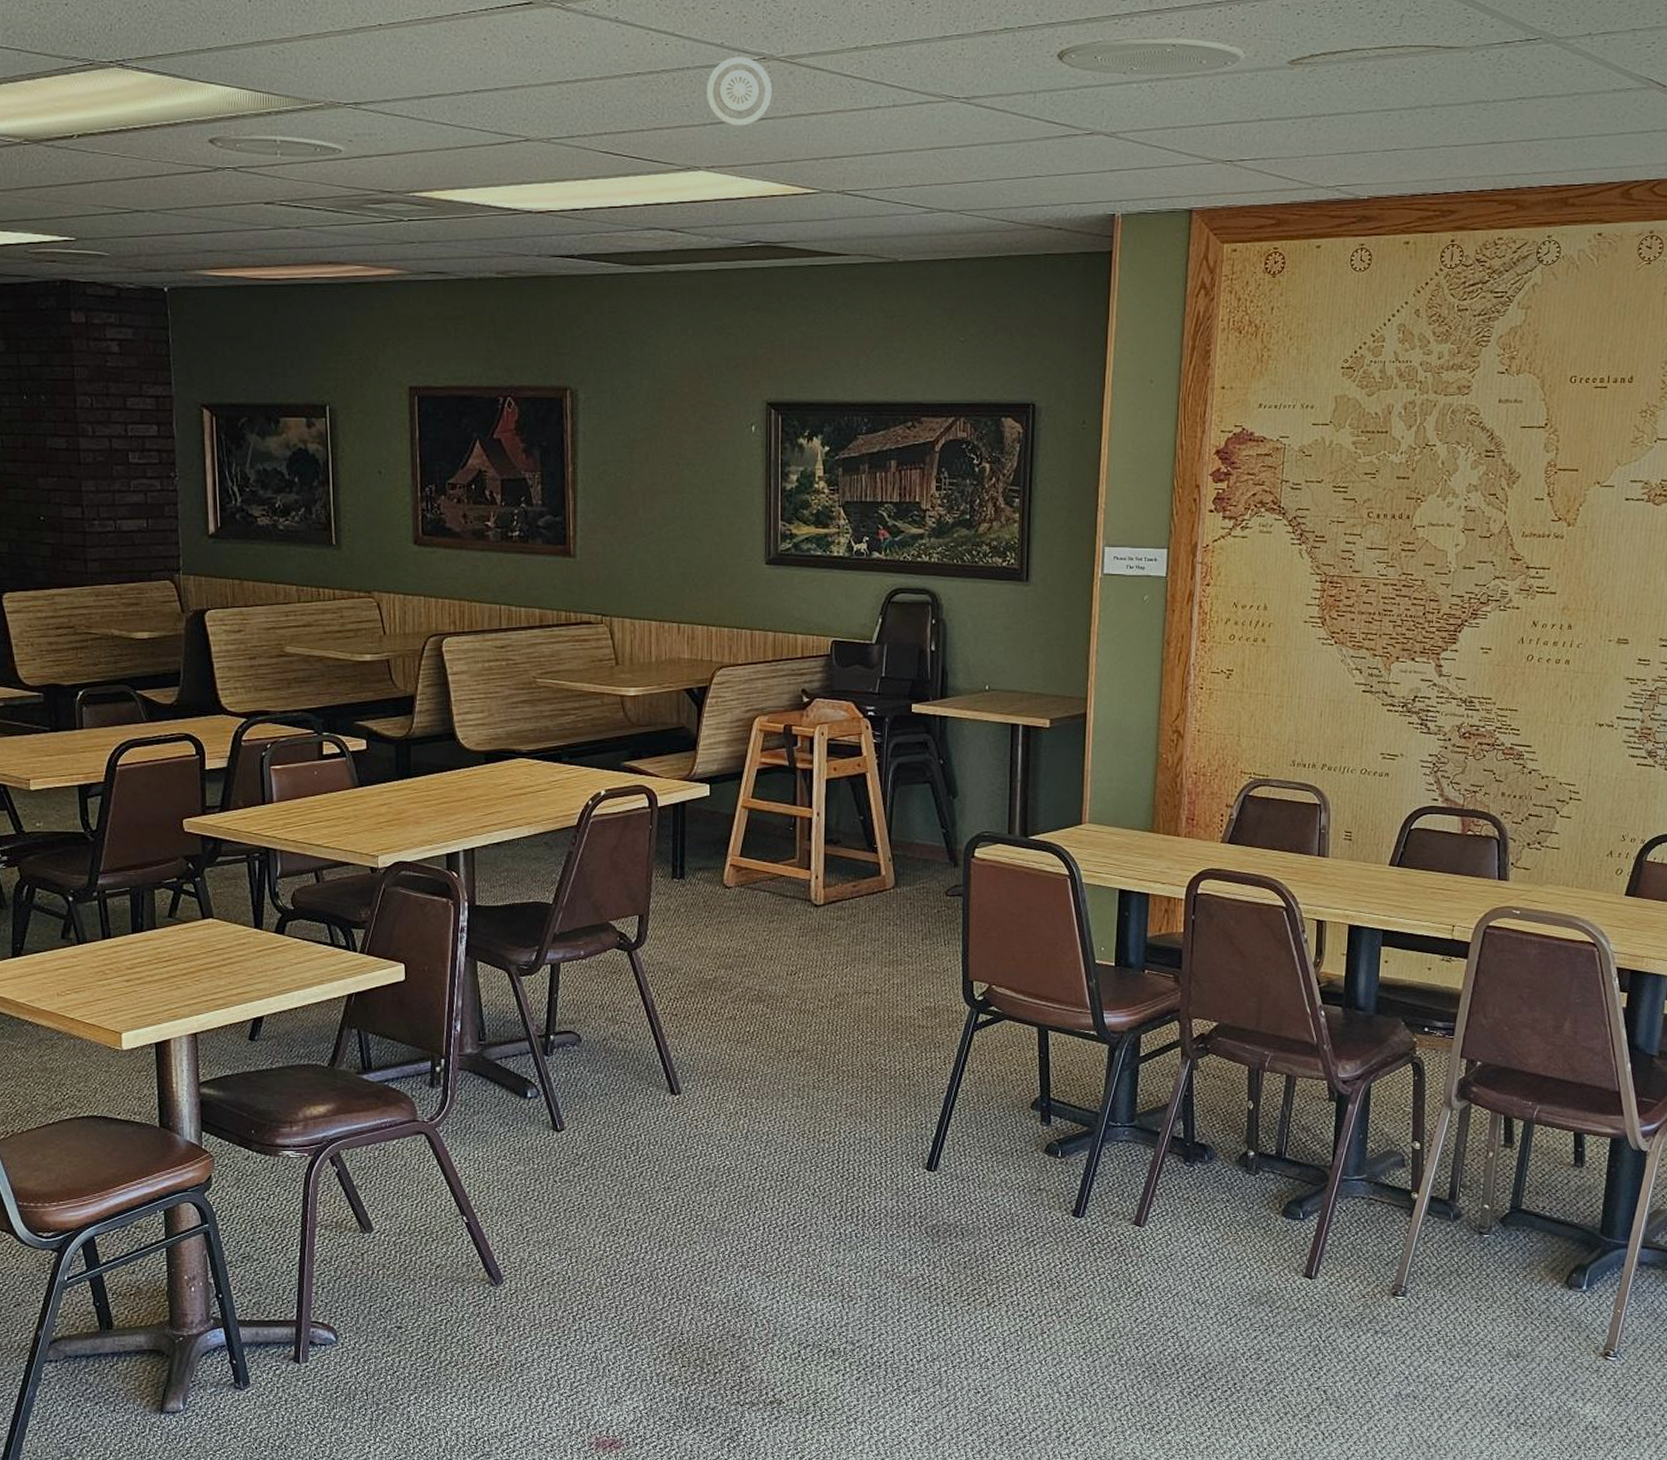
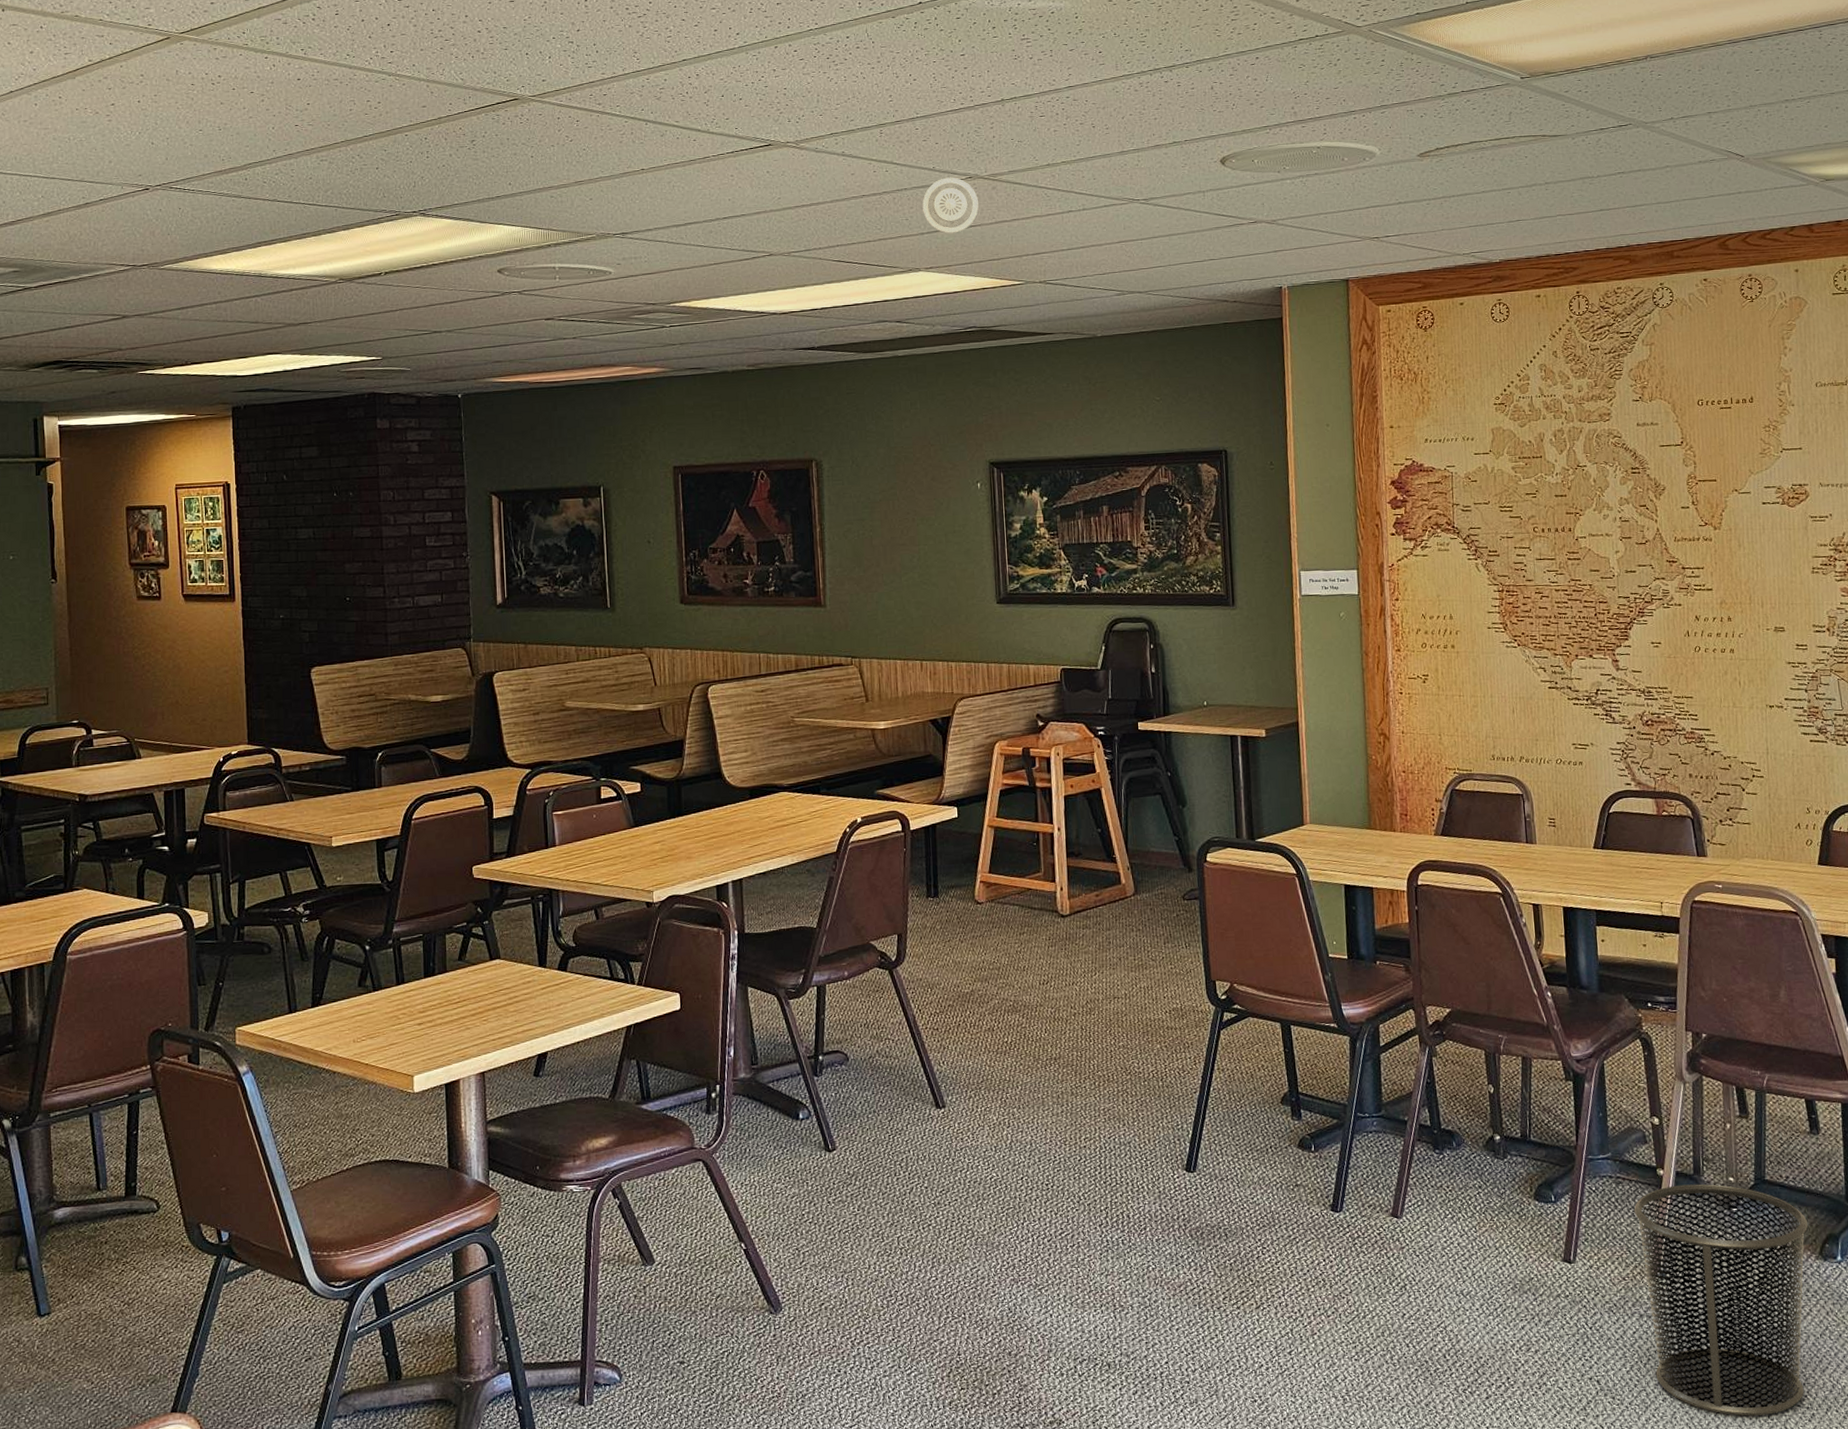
waste bin: none [1382,1209,1558,1431] -> present [1634,1183,1808,1416]

